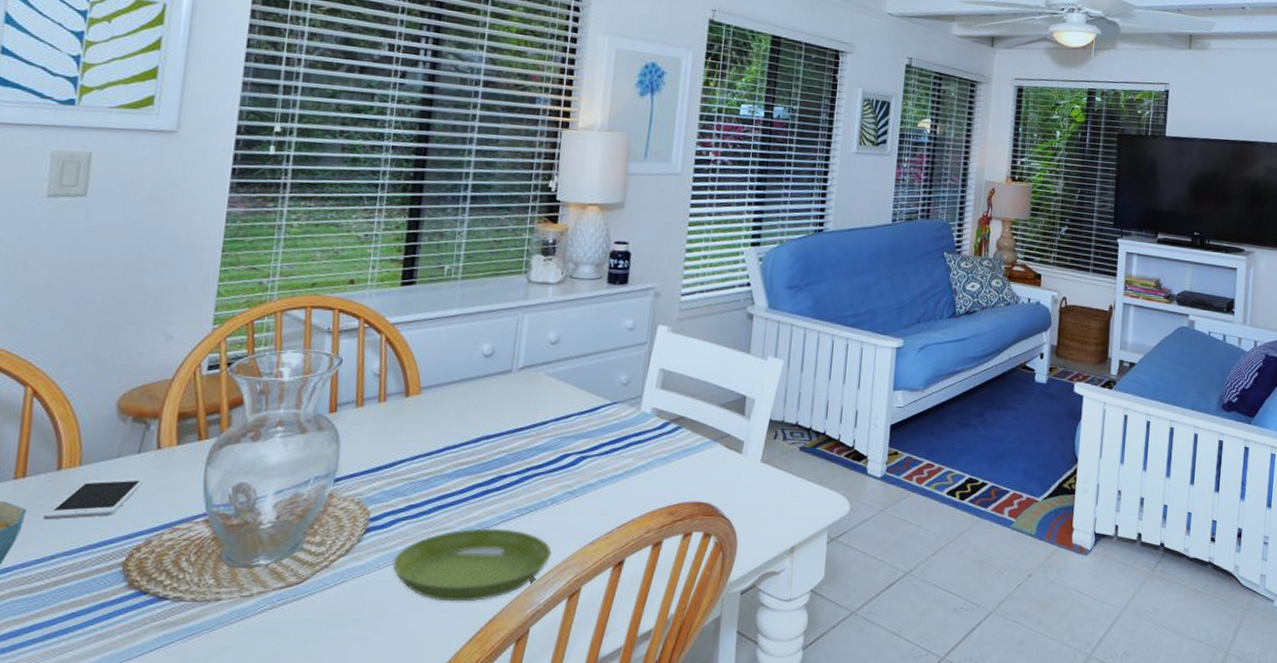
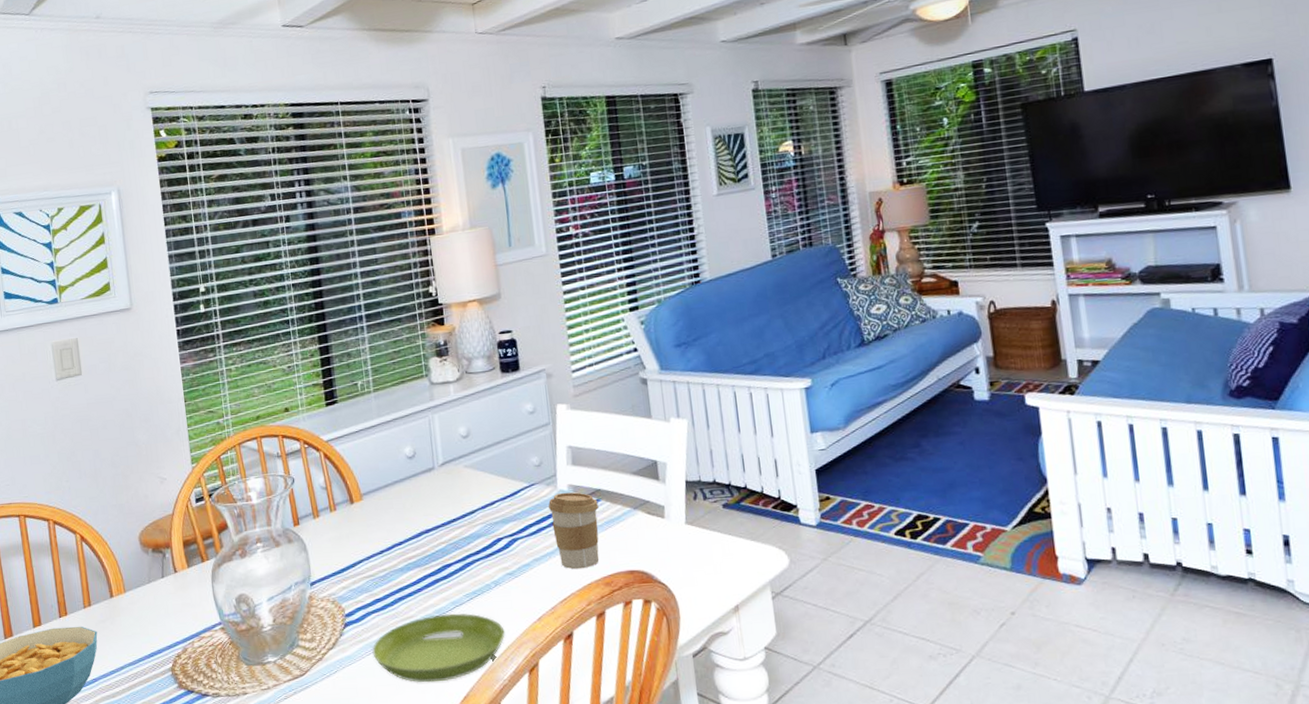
cell phone: present [42,478,146,521] -> none [109,598,172,639]
coffee cup: none [626,415,679,496] -> present [548,492,600,570]

